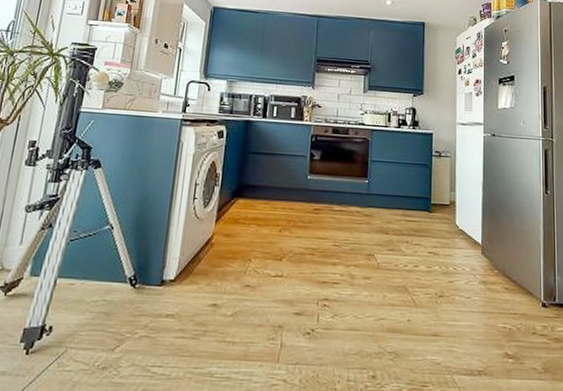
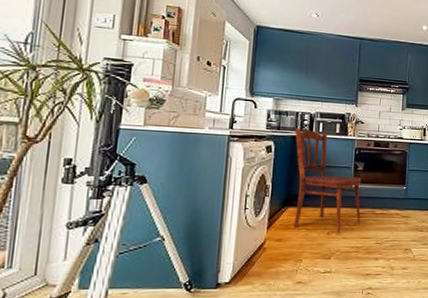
dining chair: none [244,113,318,230] -> present [294,129,362,233]

